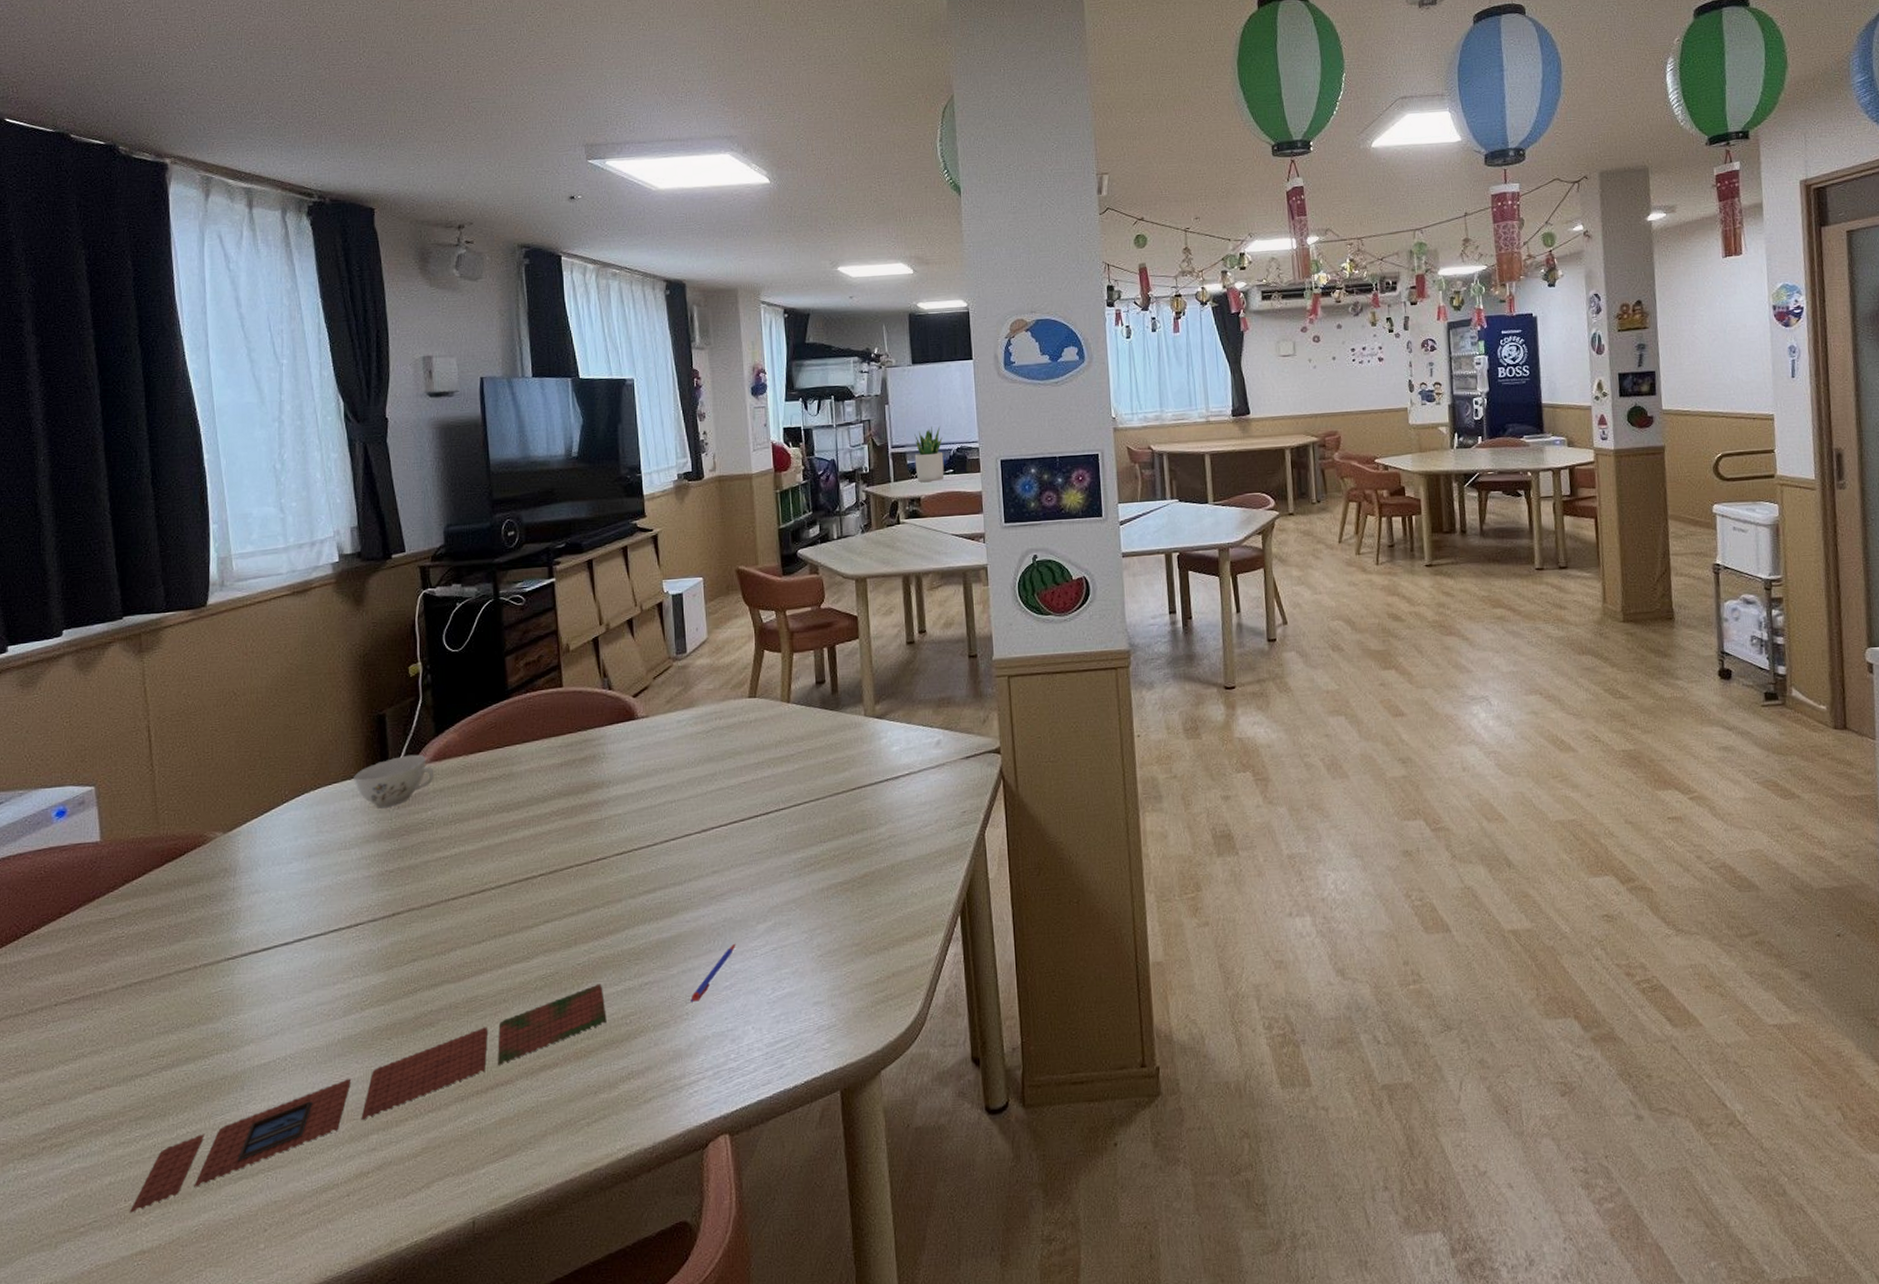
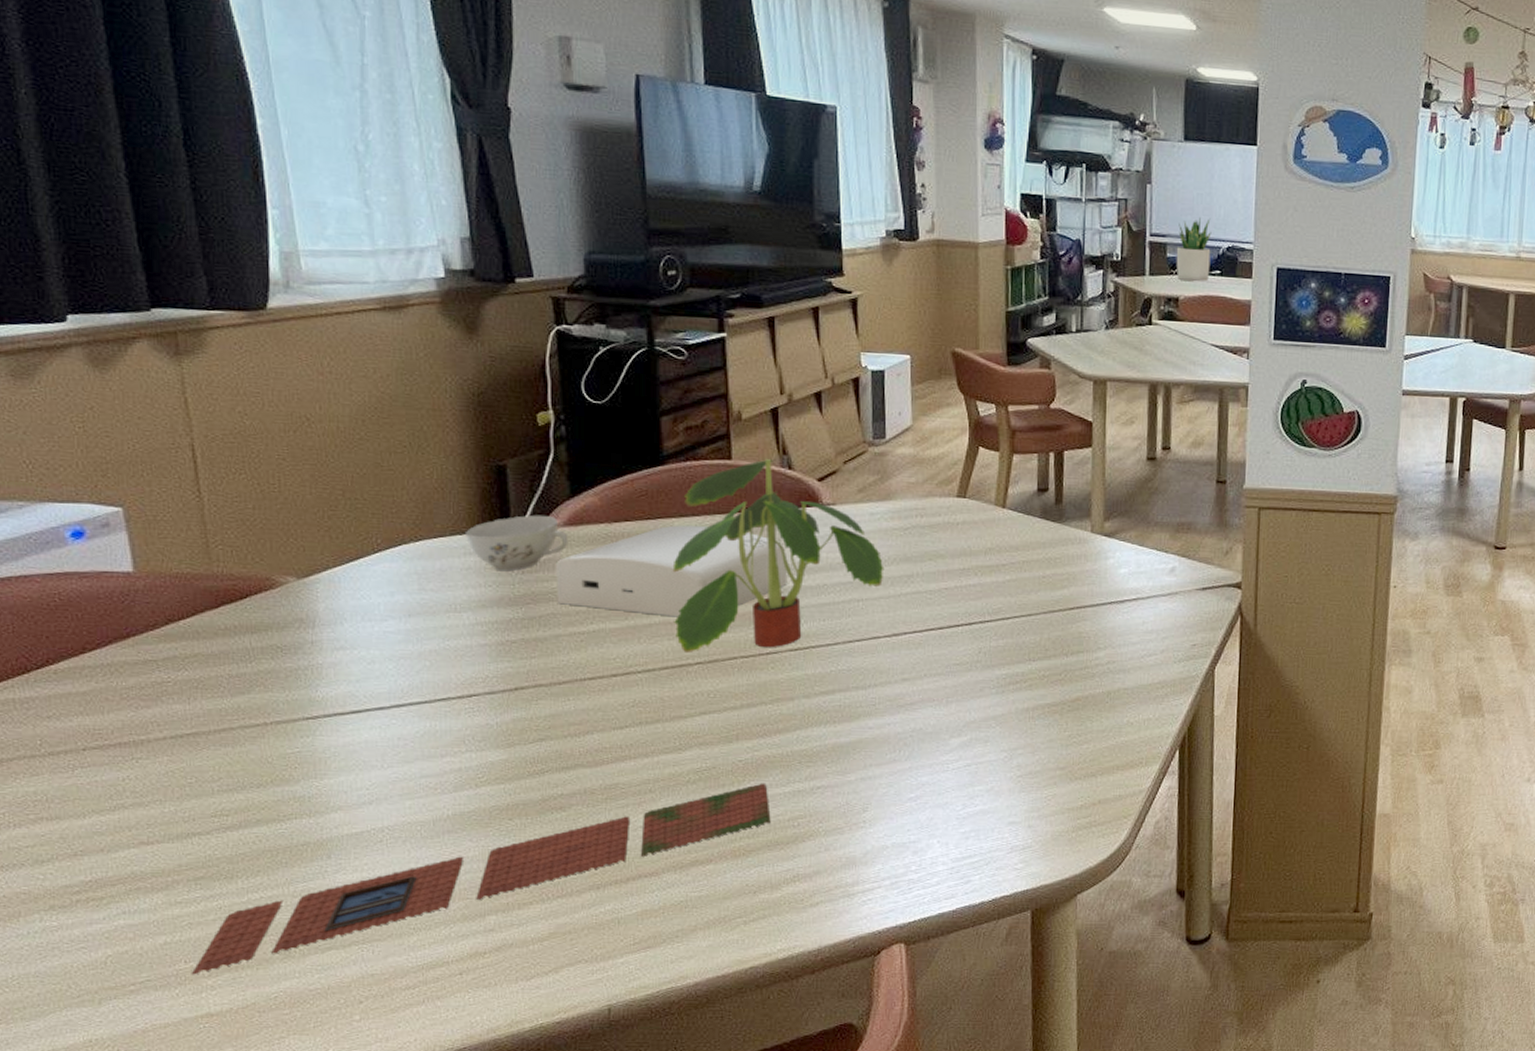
tissue dispenser: none [425,749,612,835] -> present [556,525,788,617]
plant: none [518,683,692,867] -> present [672,459,885,654]
pen: present [690,943,736,1003] -> none [869,755,925,812]

